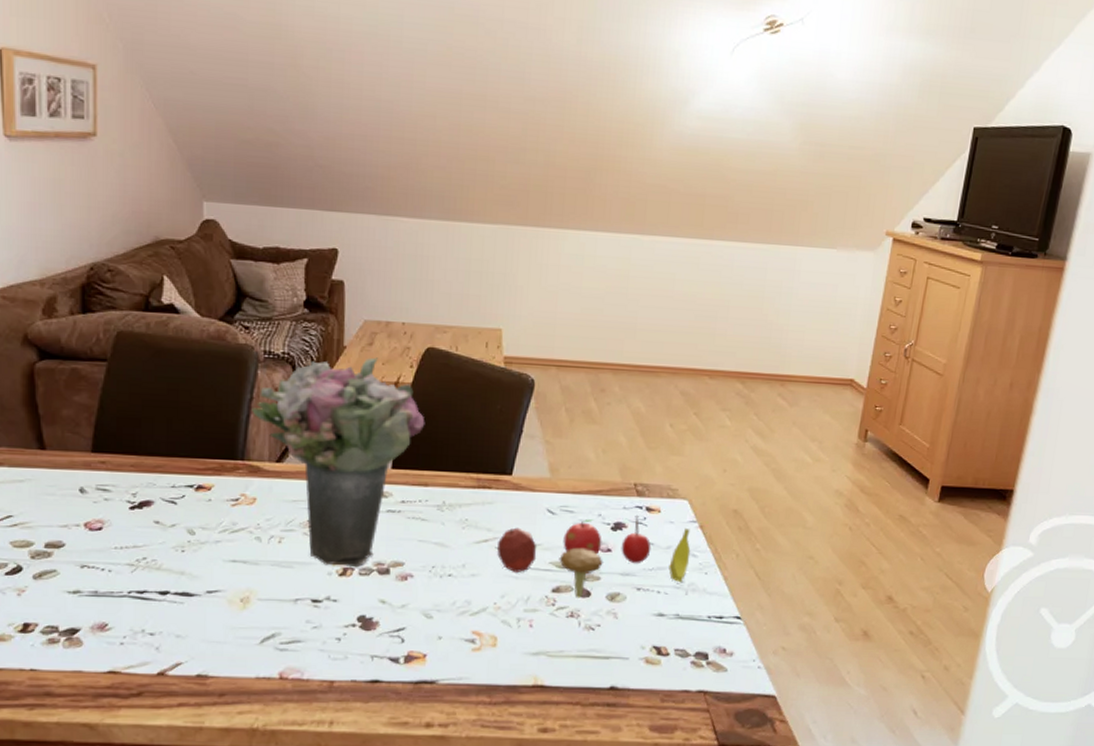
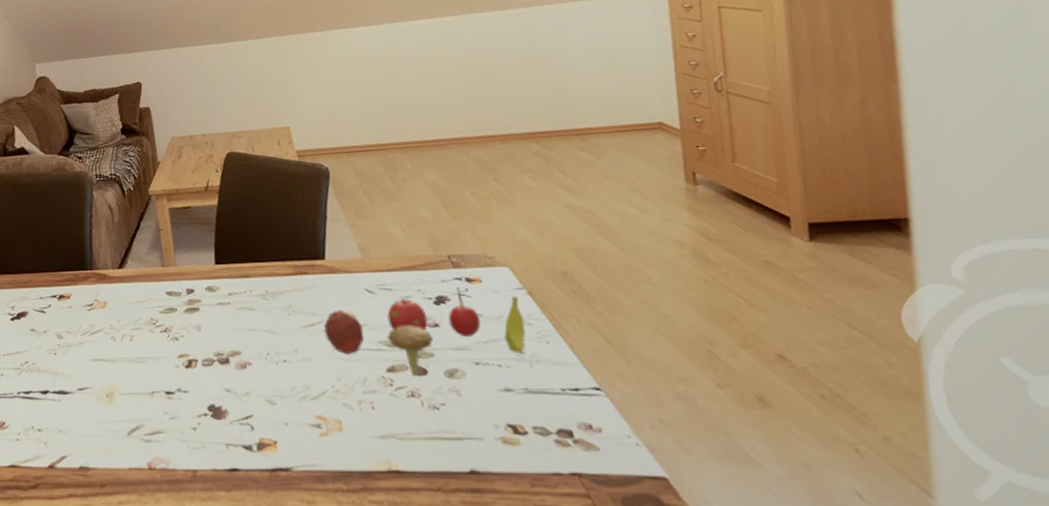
flower bouquet: present [251,357,425,568] -> none [92,167,238,359]

